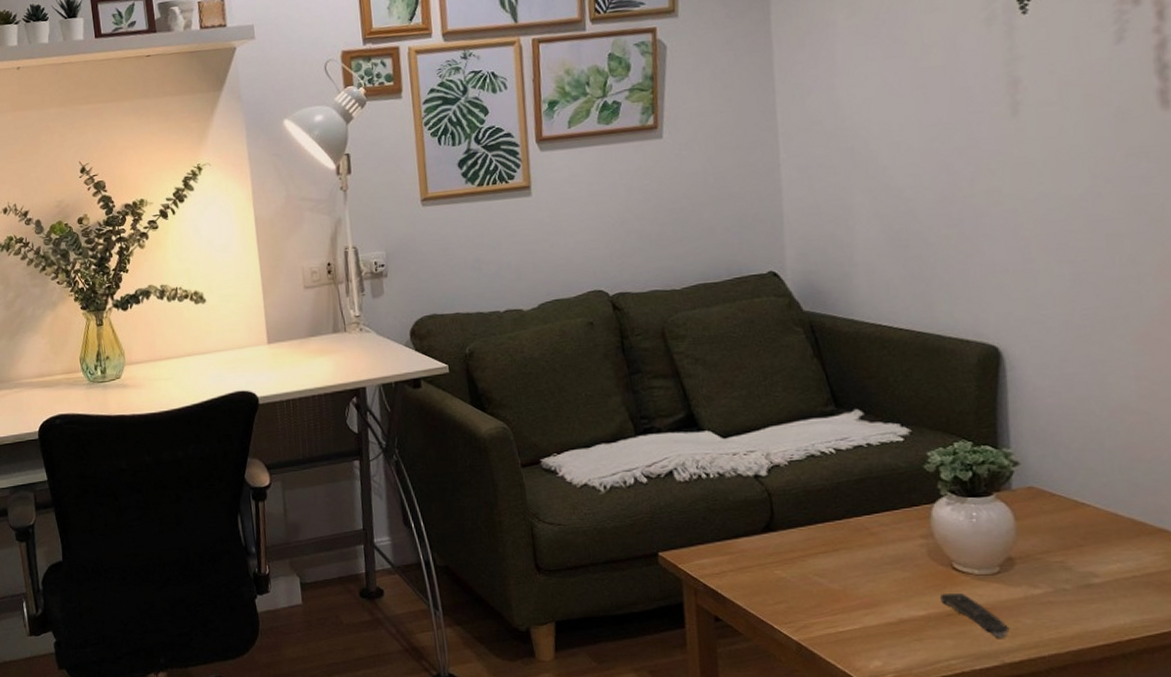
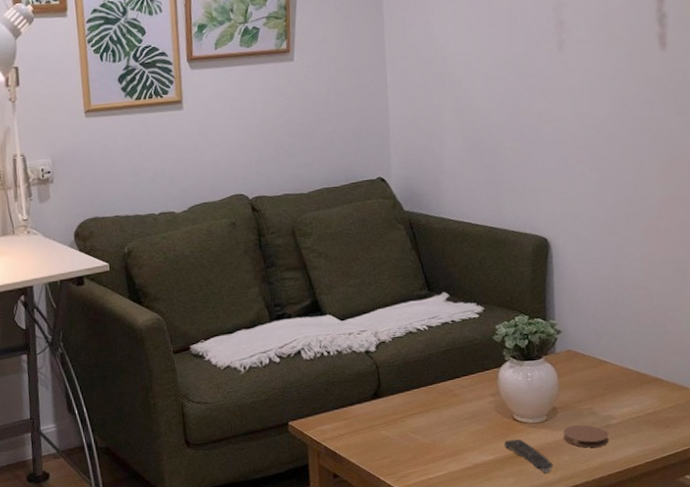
coaster: none [1023,582,1090,611] -> present [563,425,609,448]

